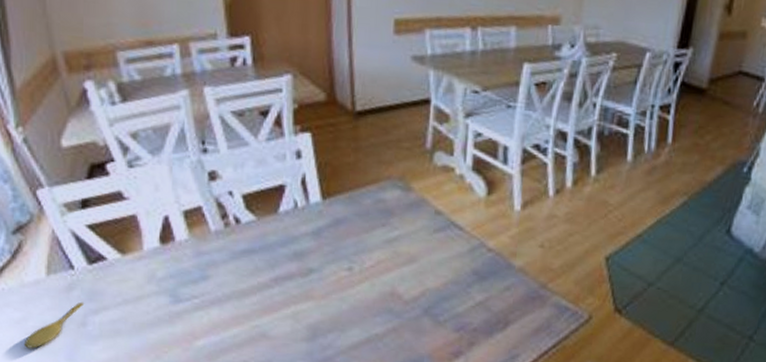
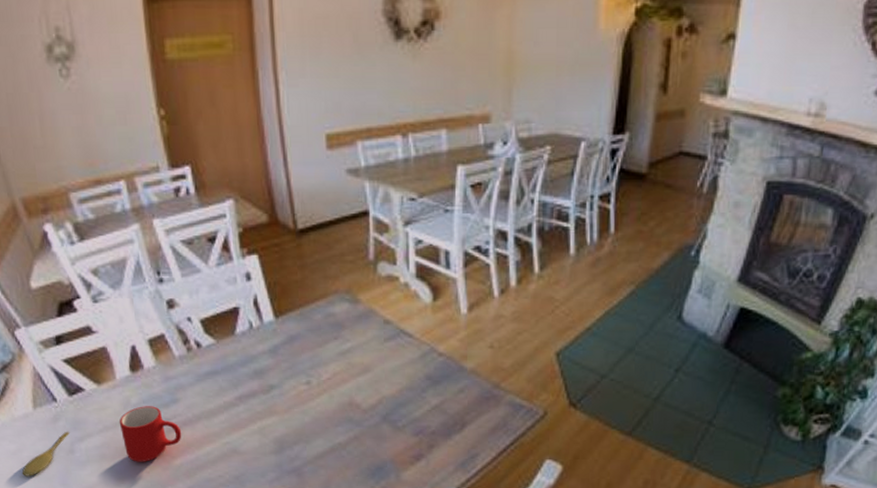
cup: none [140,280,208,341] -> present [119,406,182,462]

